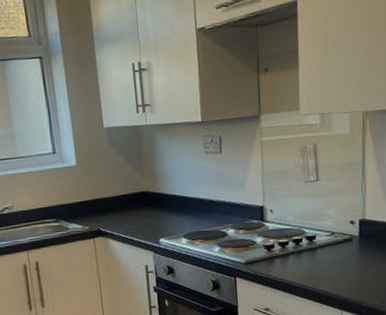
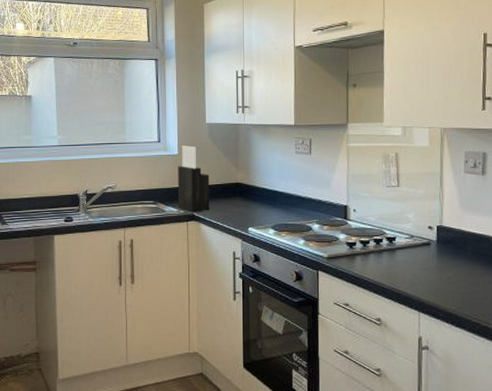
knife block: none [77,154,117,228] -> present [178,145,210,212]

